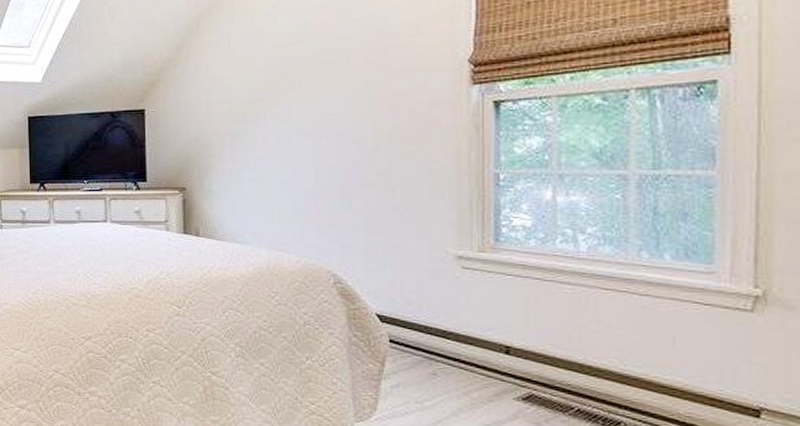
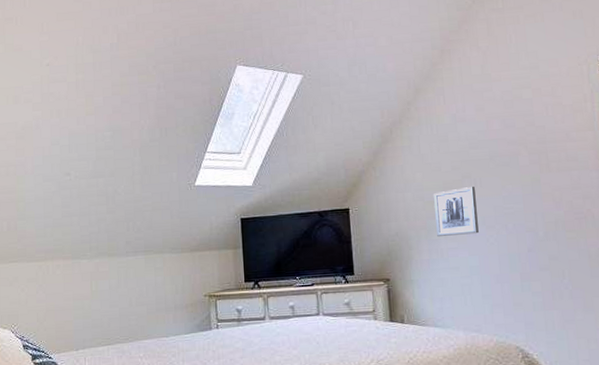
wall art: none [243,88,293,144] -> present [434,187,479,236]

